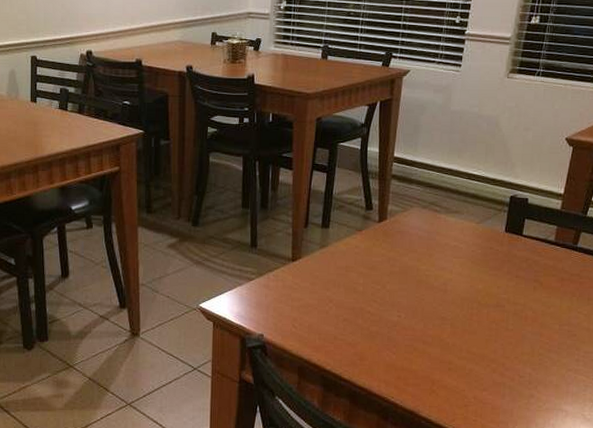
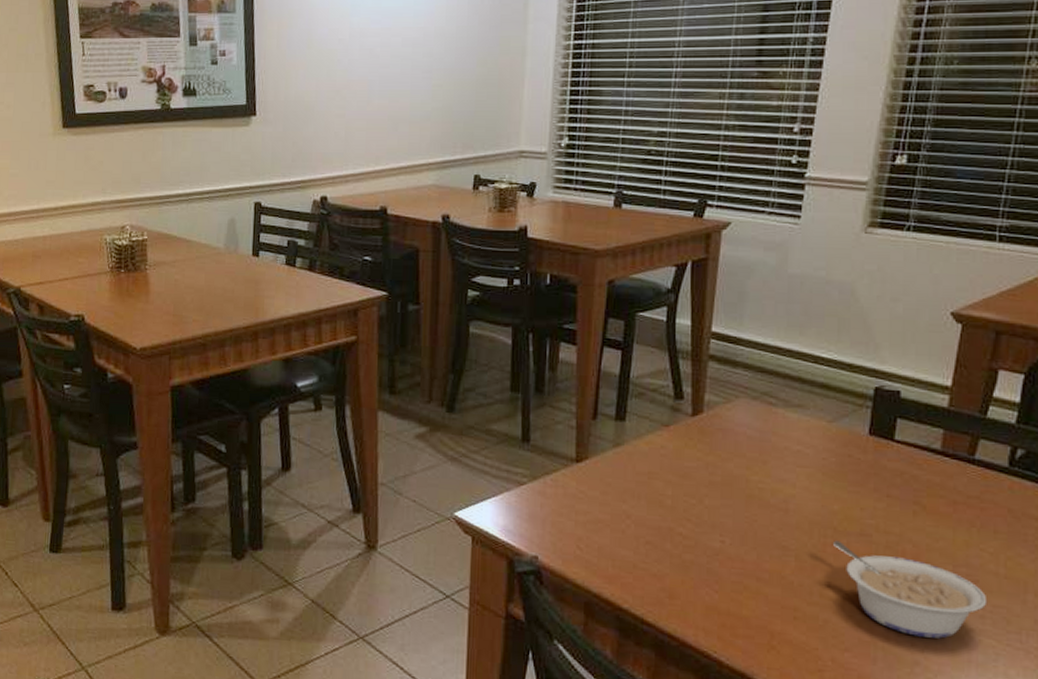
legume: none [477,311,581,377] -> present [832,540,988,639]

